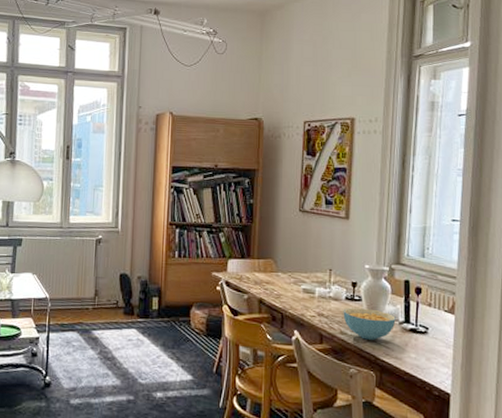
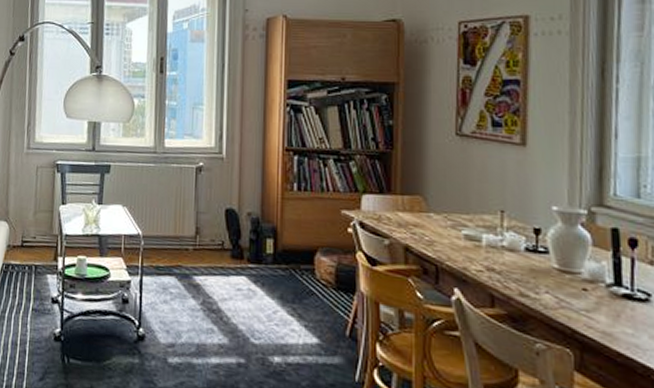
cereal bowl: present [343,307,396,340] -> none [522,262,601,307]

